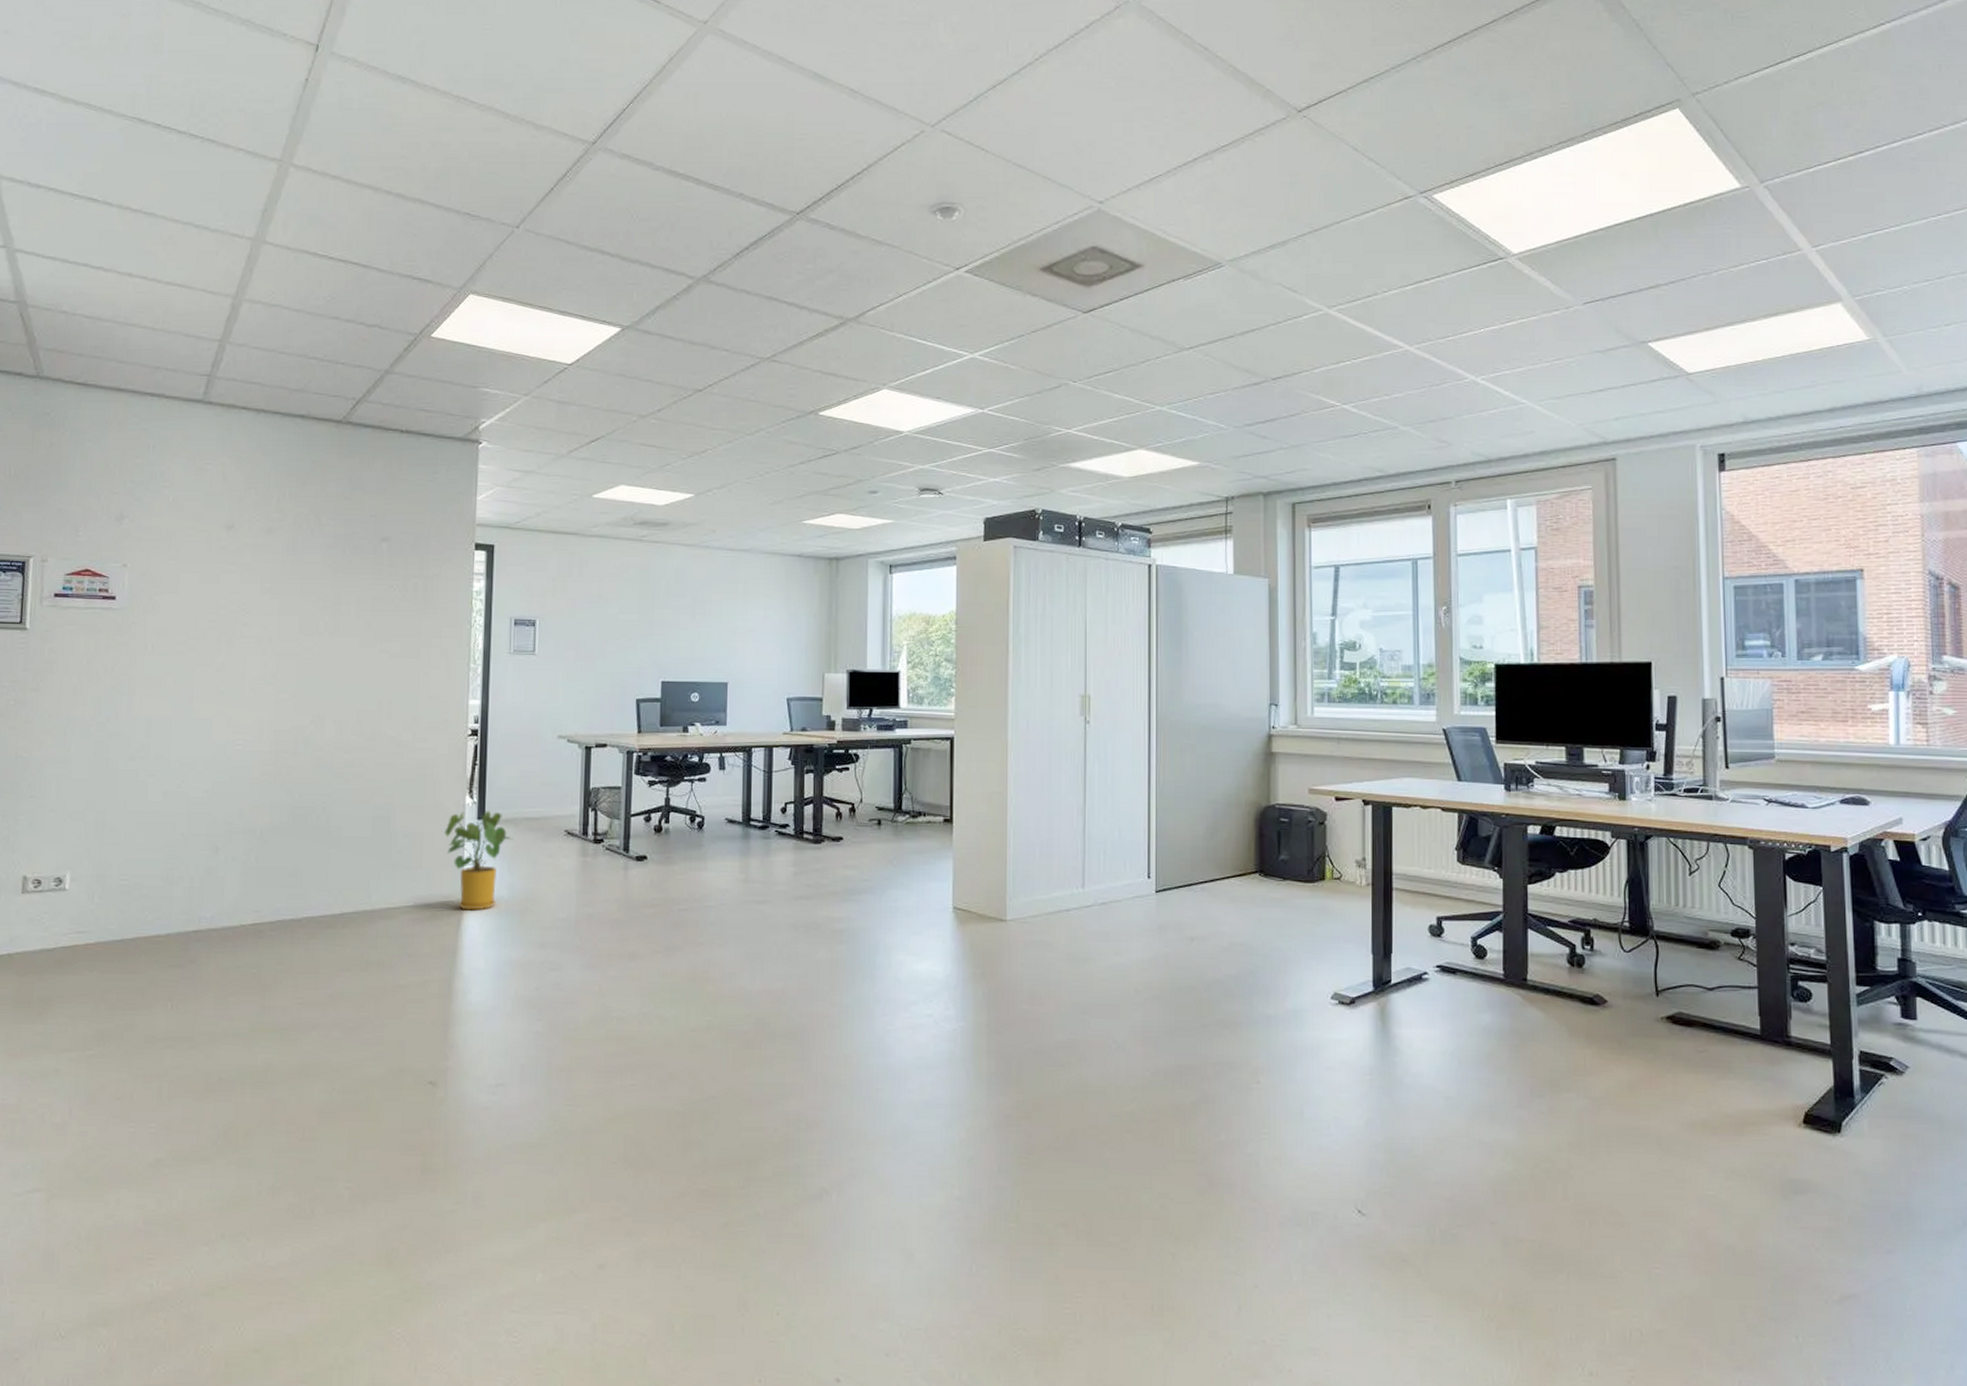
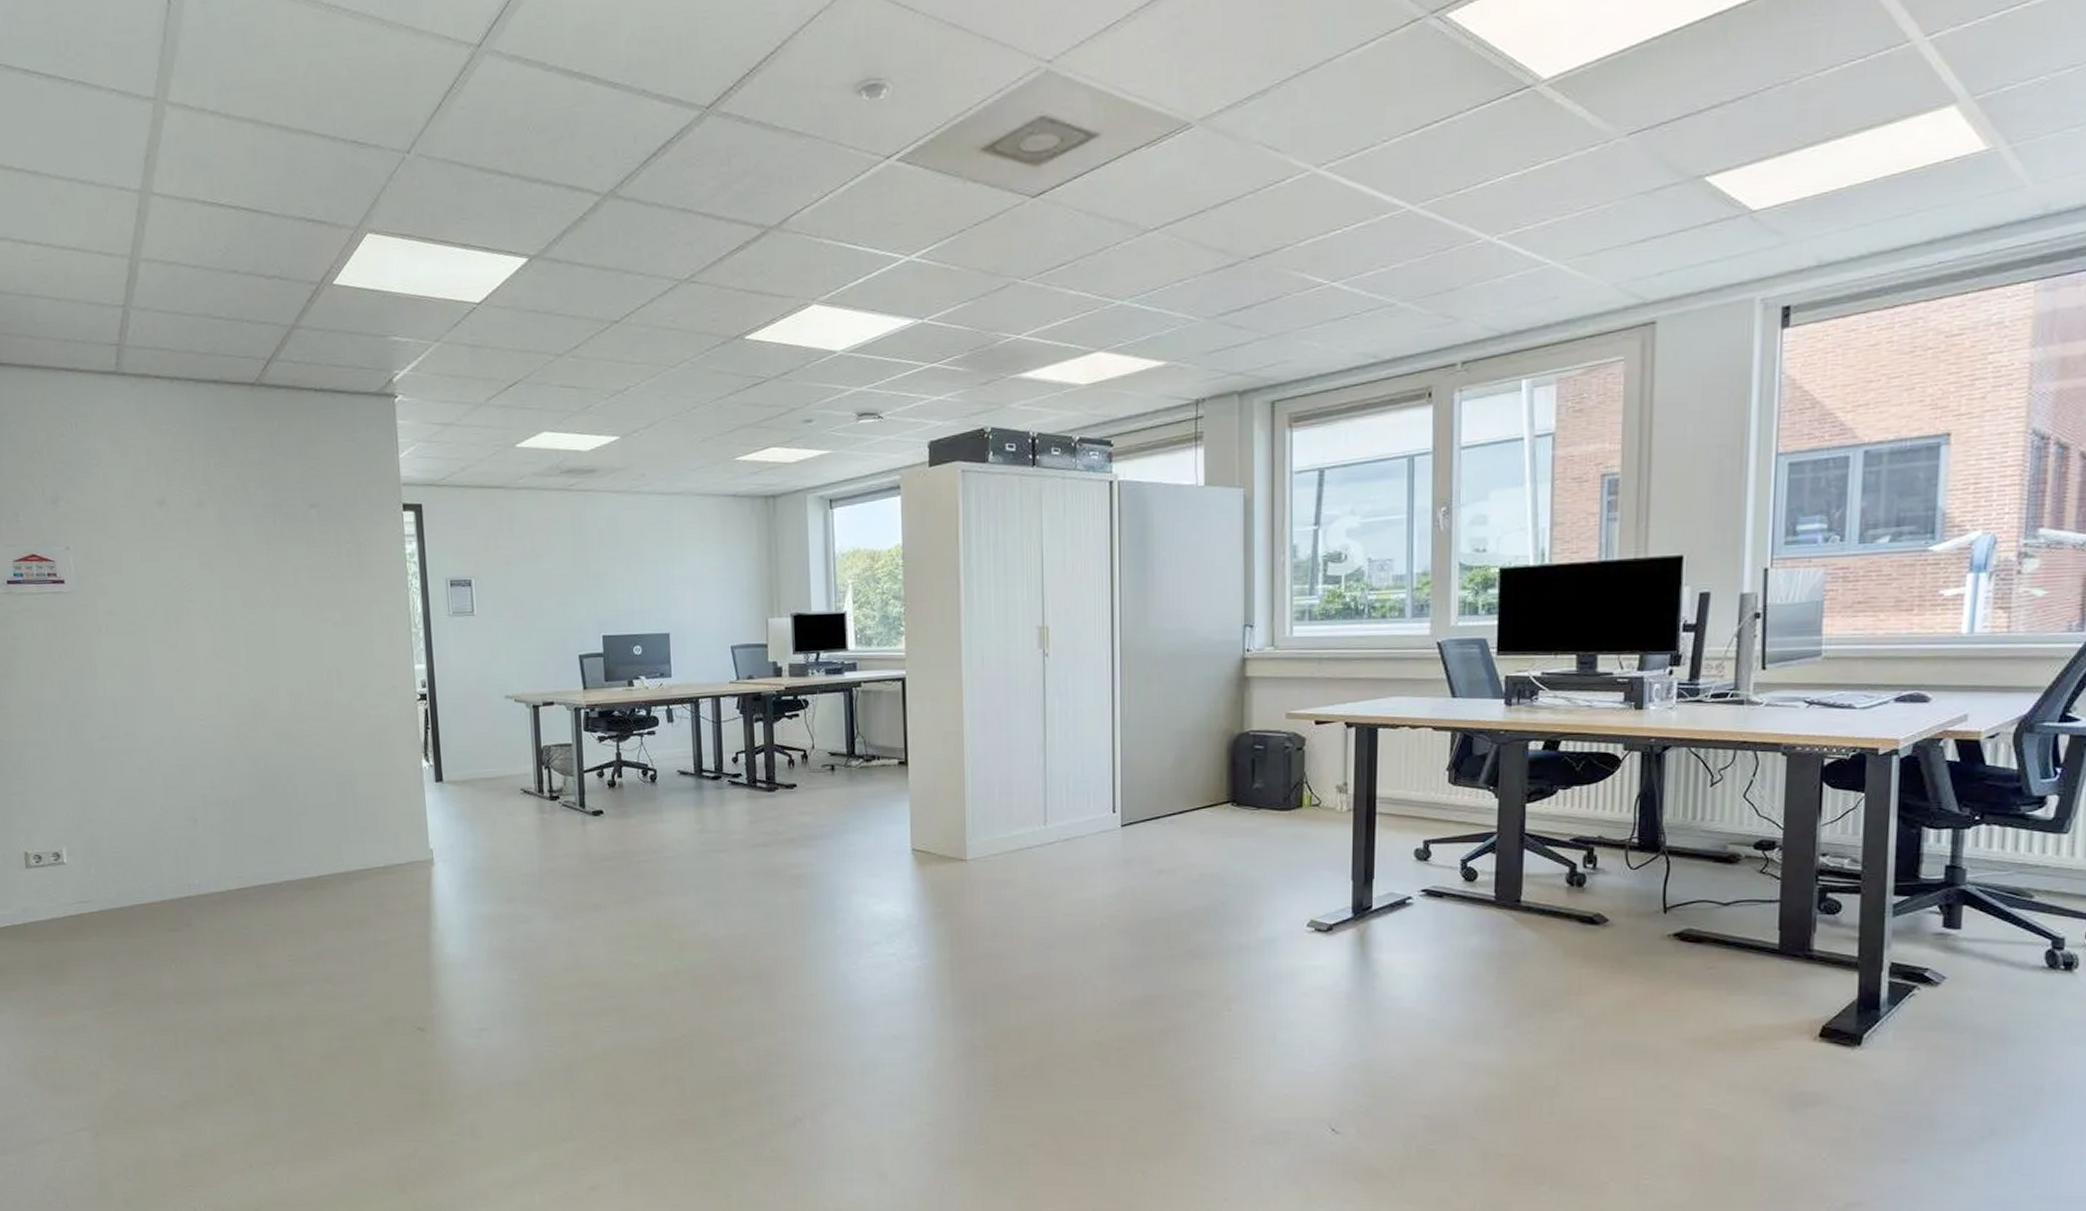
house plant: present [444,811,514,911] -> none [405,773,473,869]

